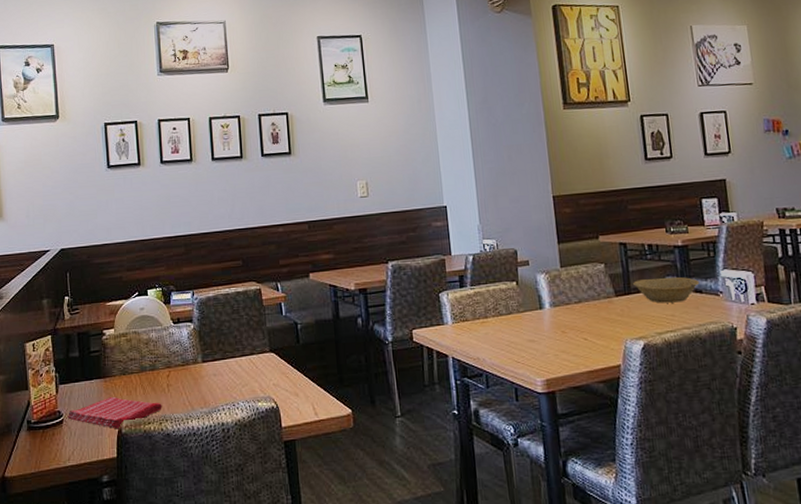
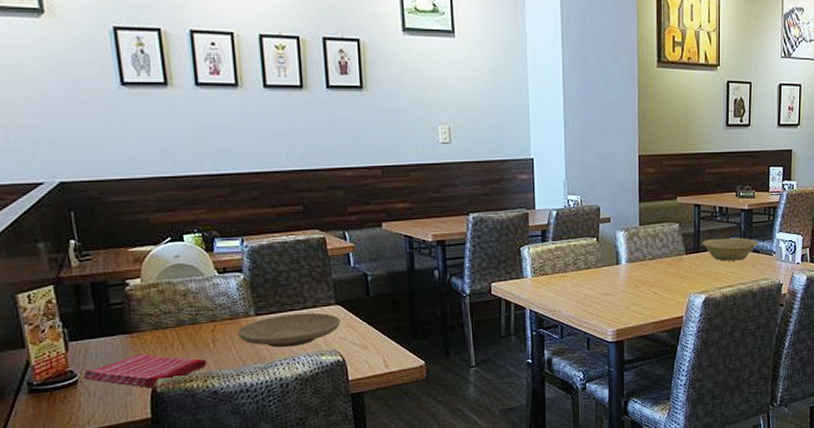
plate: none [187,359,274,394] -> present [237,312,340,348]

